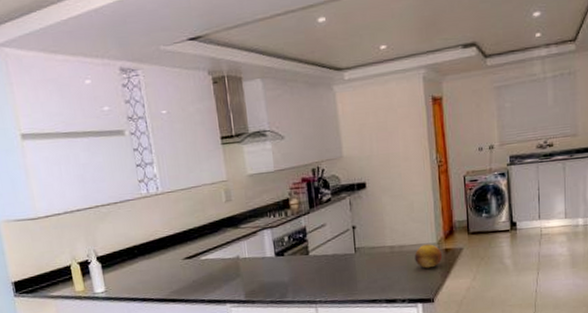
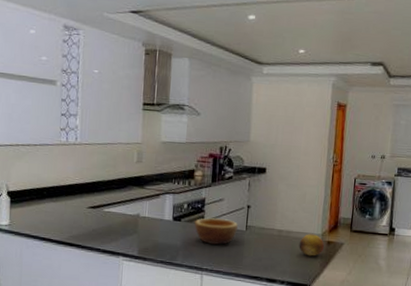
bowl: none [299,244,346,274] -> present [194,218,238,245]

